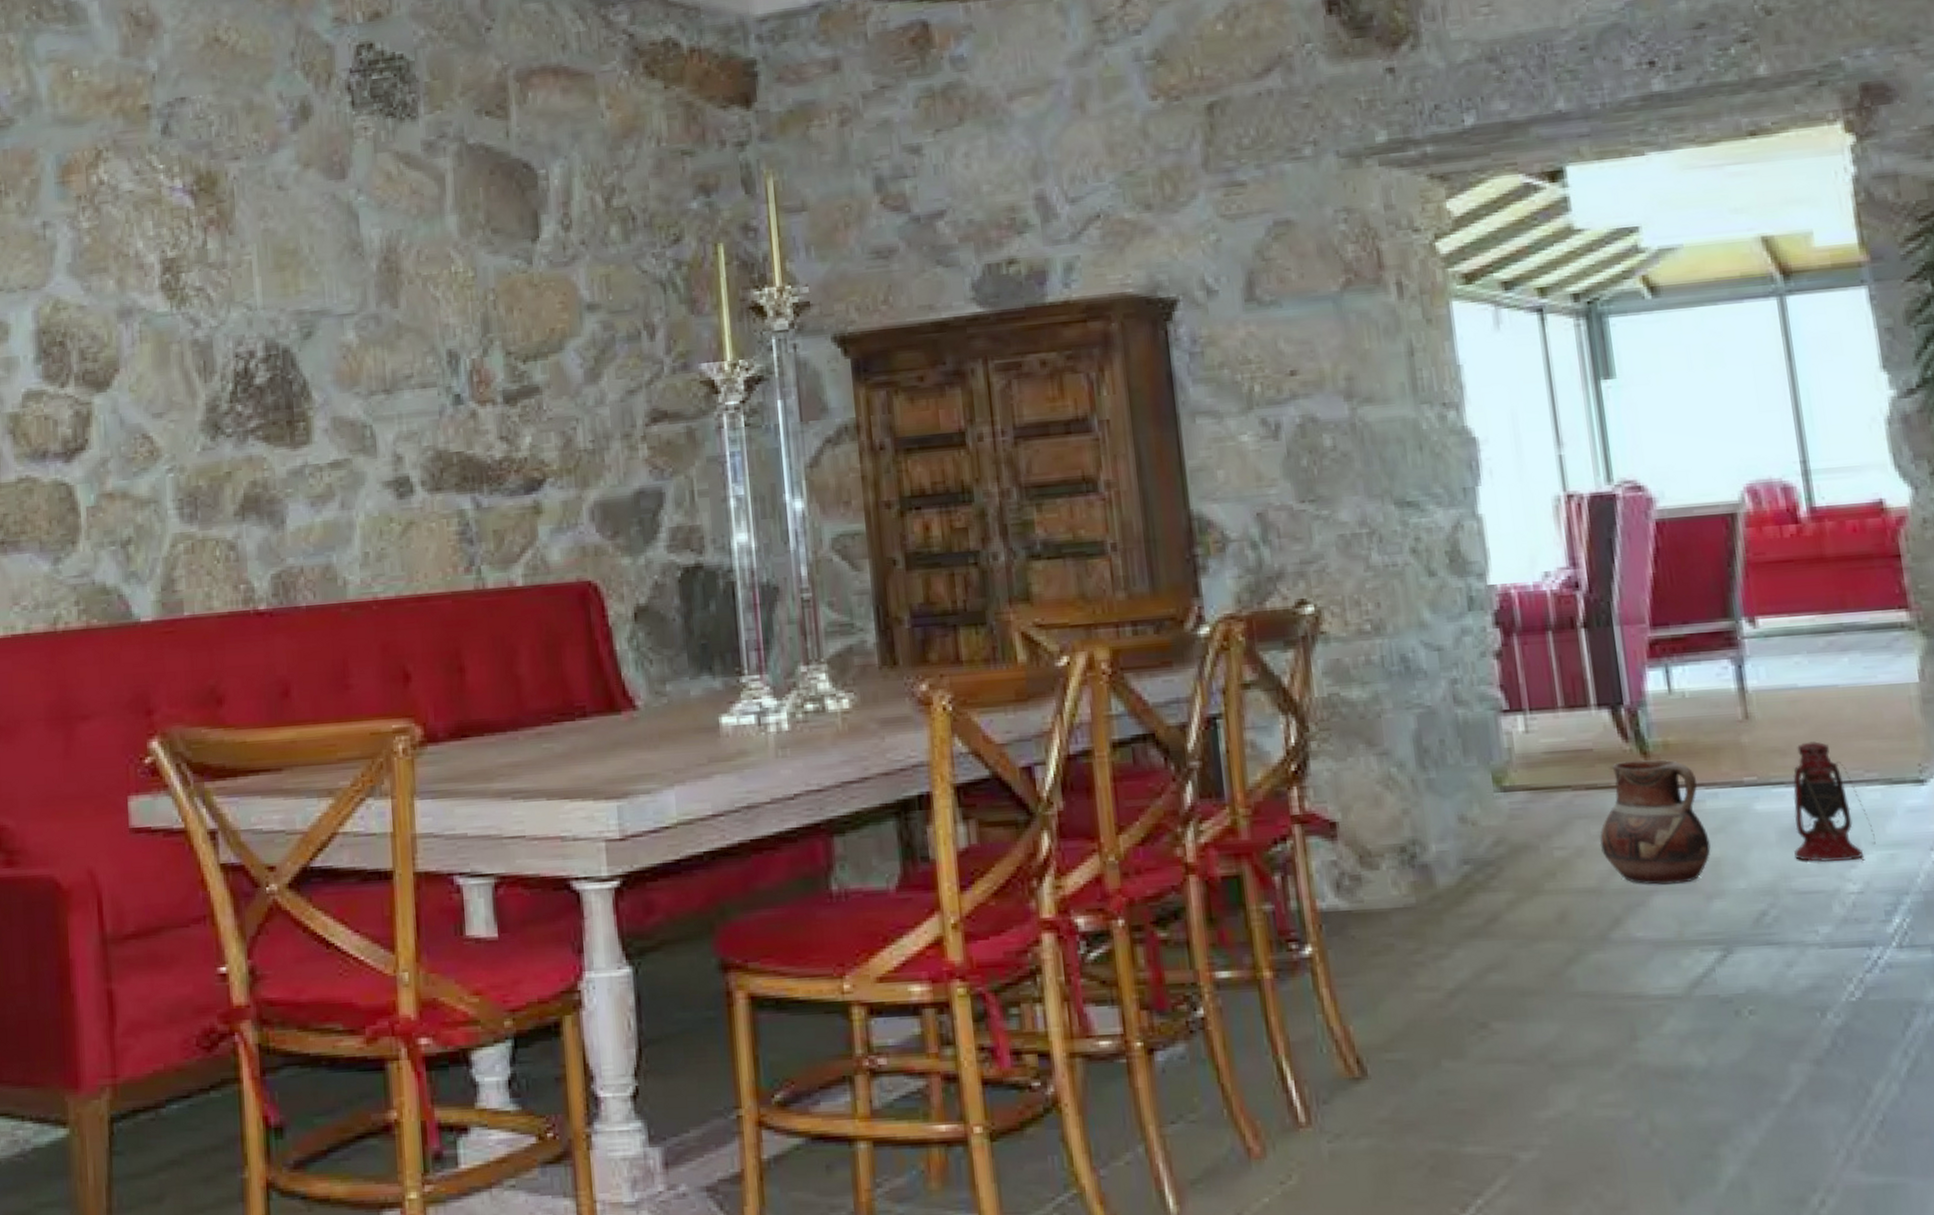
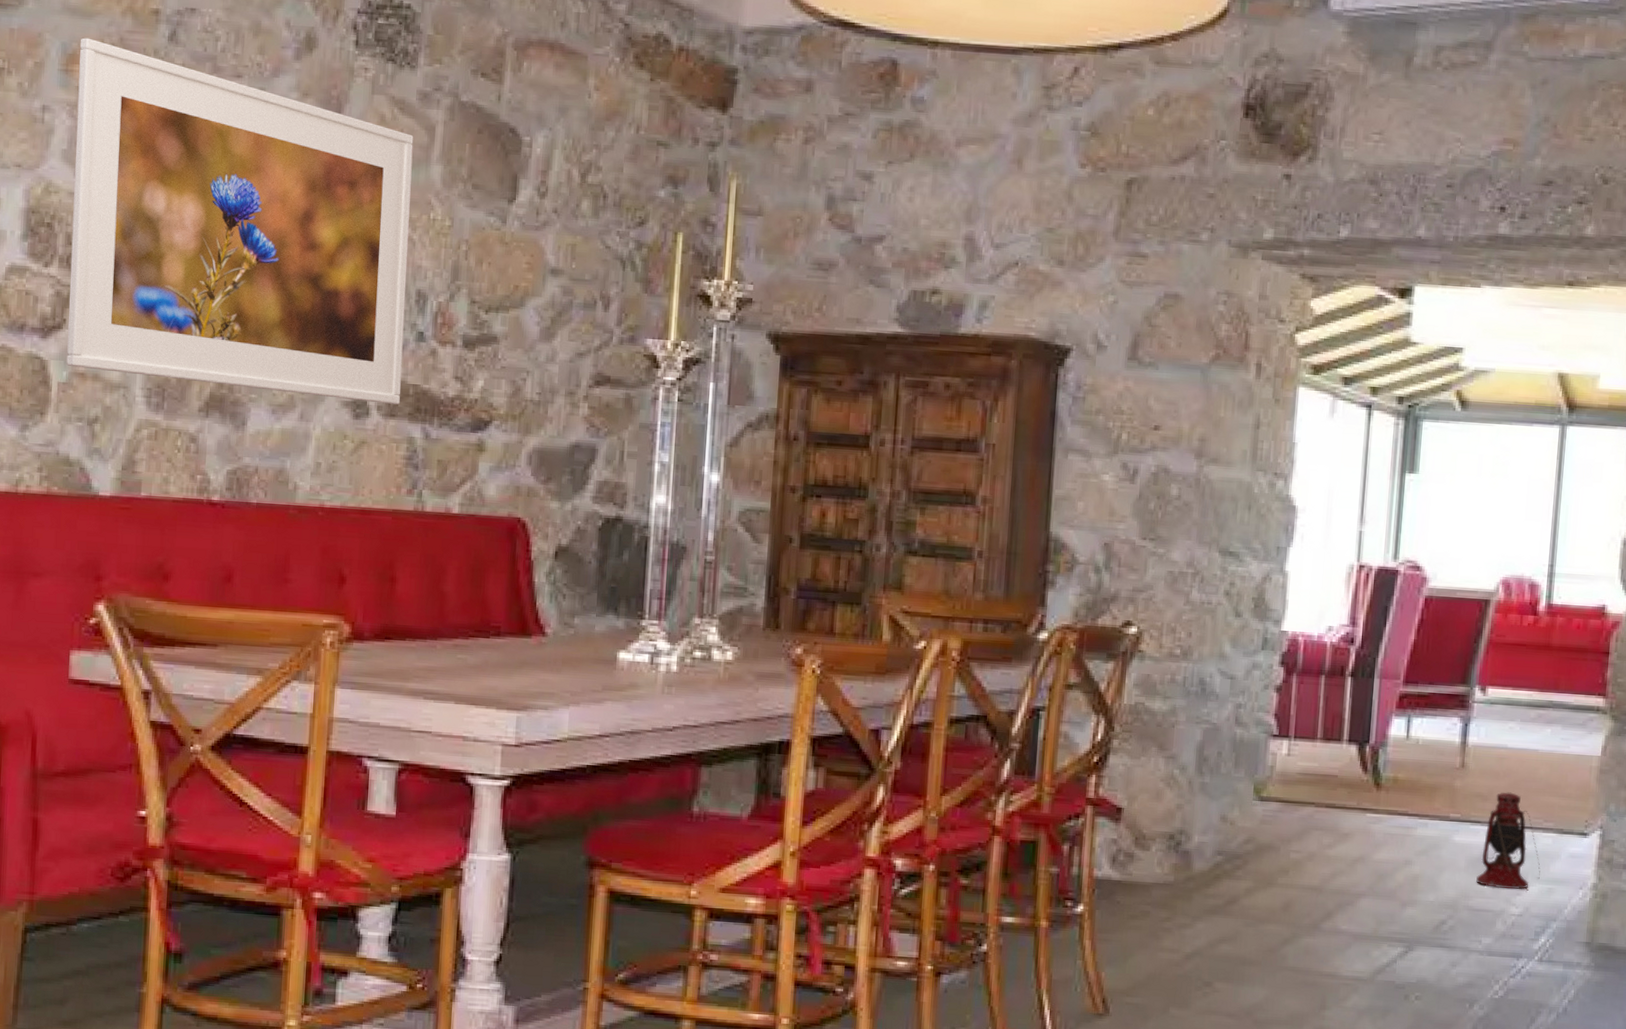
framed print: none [74,145,444,489] -> present [66,38,414,404]
ceramic pot: present [1599,759,1711,885] -> none [1327,788,1414,891]

